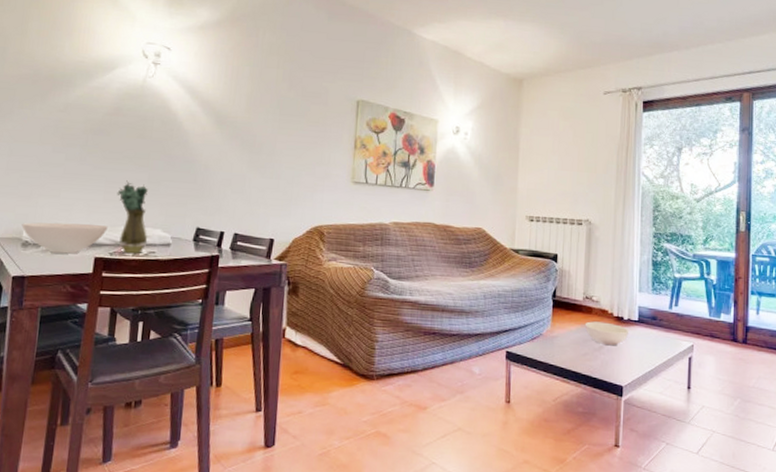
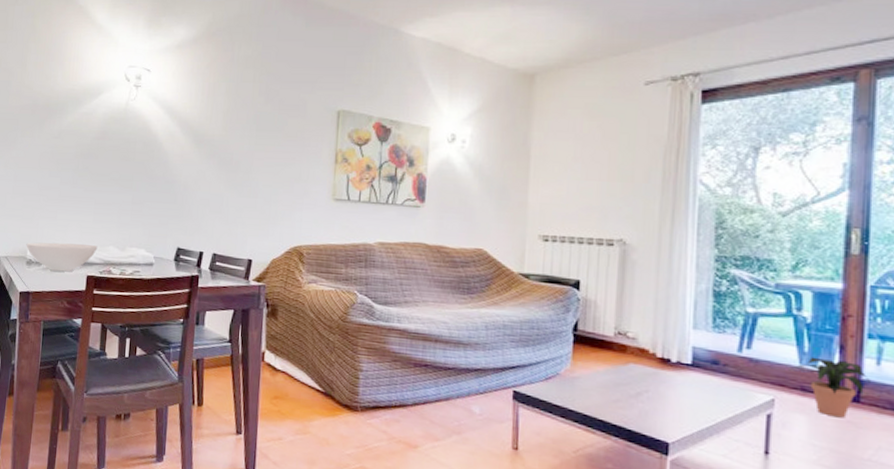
vase: present [117,180,148,254] -> none [105,202,133,273]
bowl: present [584,321,629,346] -> none [616,362,679,394]
potted plant: none [703,310,753,357] -> present [789,357,870,418]

